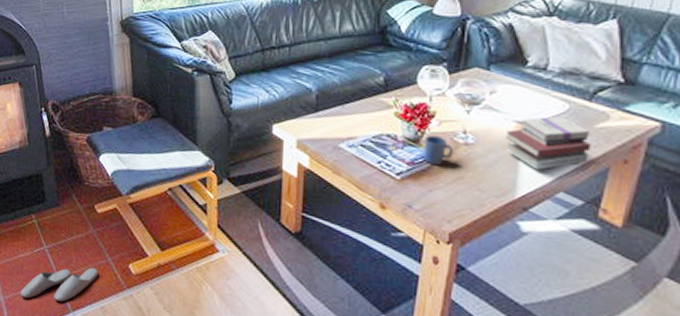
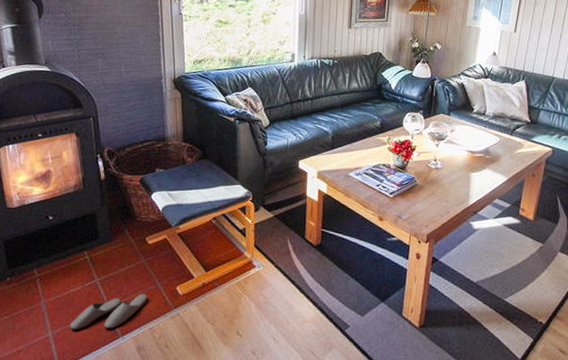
mug: present [423,135,453,166] -> none [408,163,428,186]
books: present [505,116,591,170] -> none [462,146,513,184]

